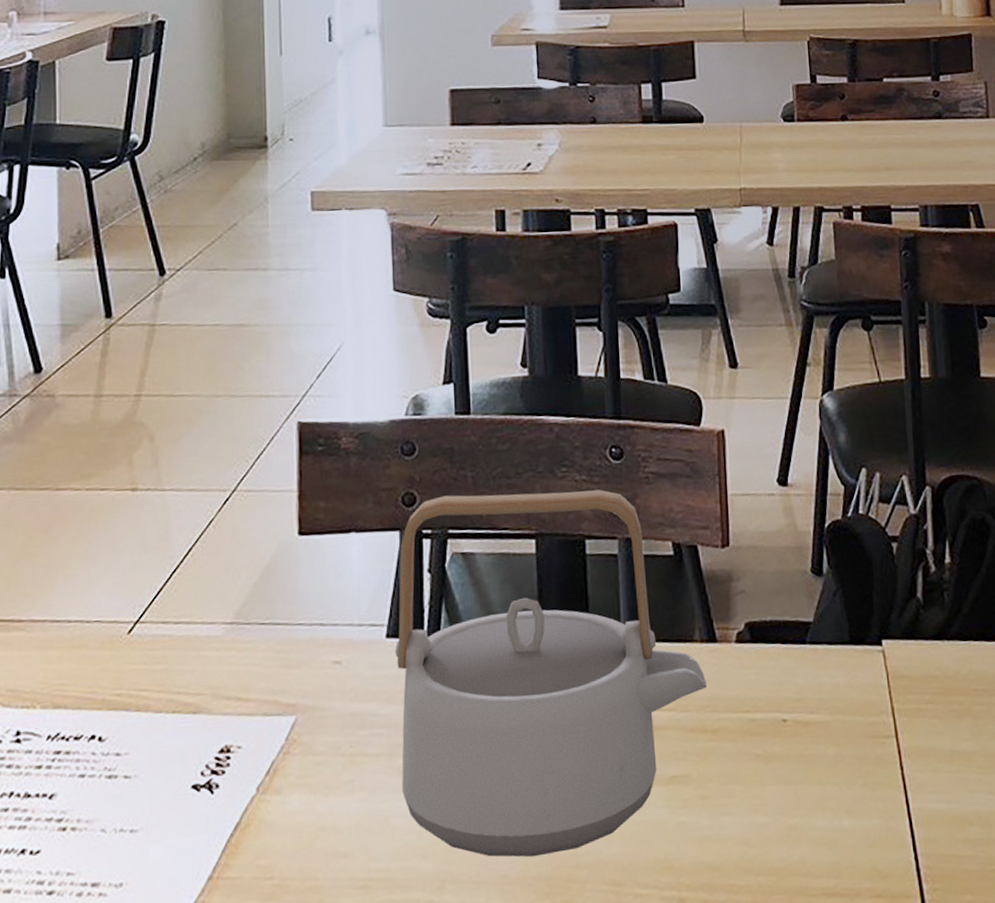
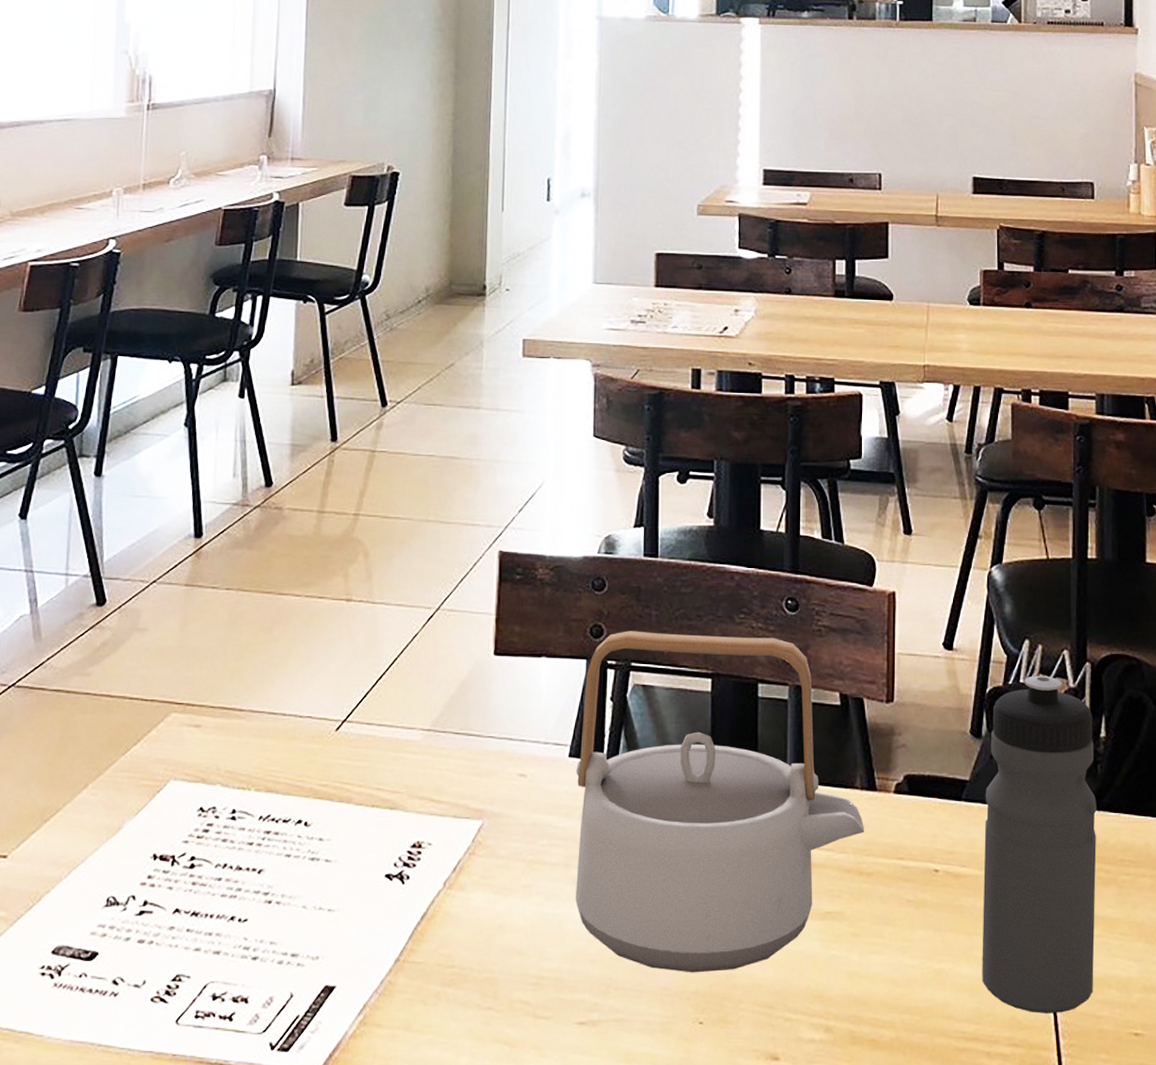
water bottle: none [830,504,954,860] -> present [982,675,1097,1013]

